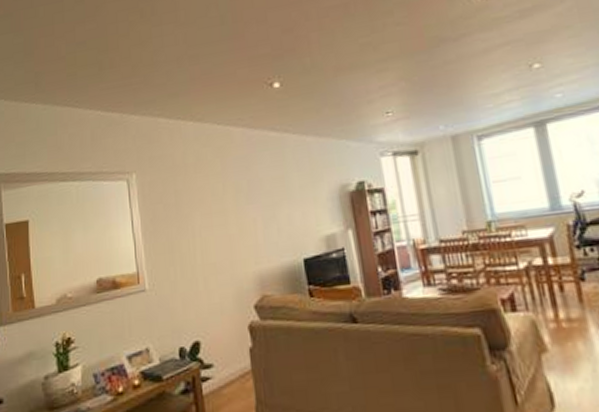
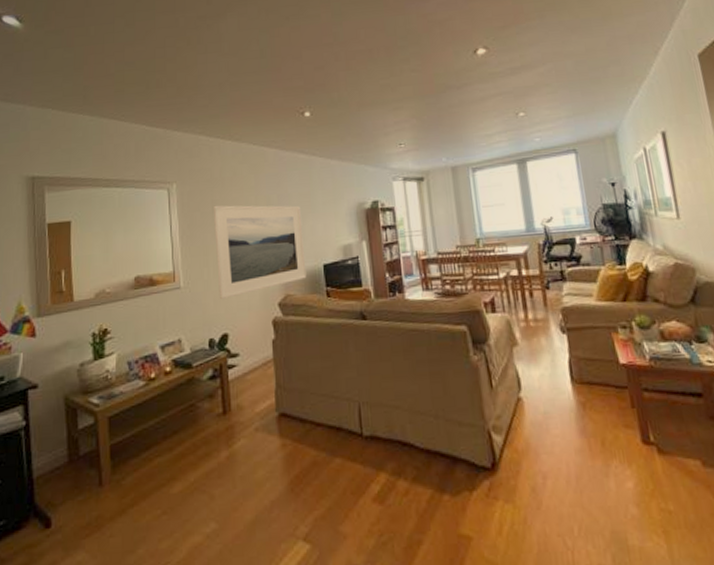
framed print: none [176,191,285,302] -> present [213,205,307,299]

